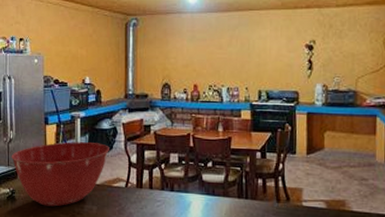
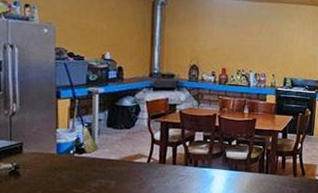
mixing bowl: present [11,142,109,207] -> none [14,117,131,182]

